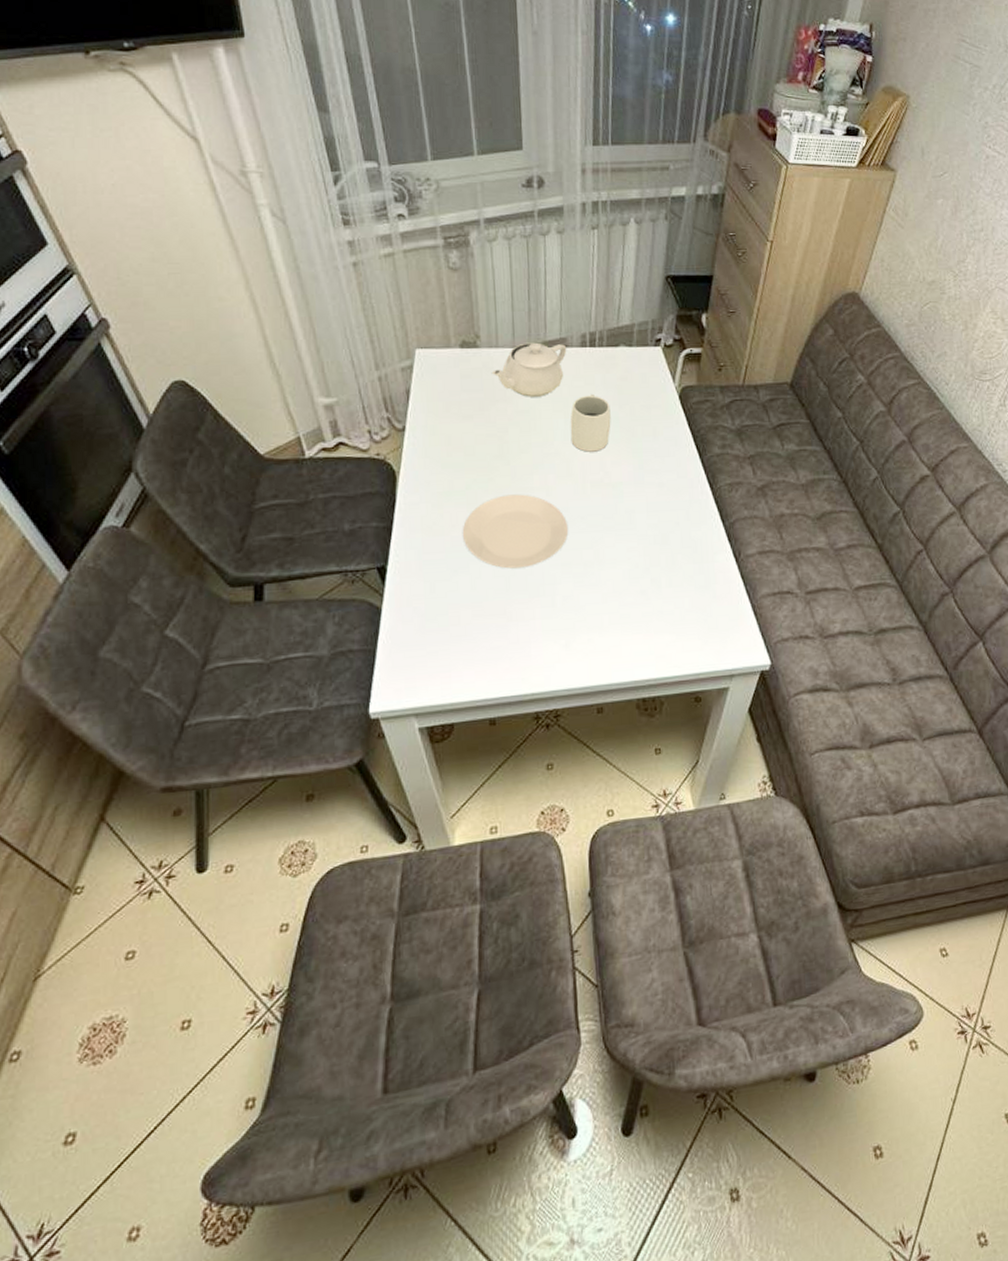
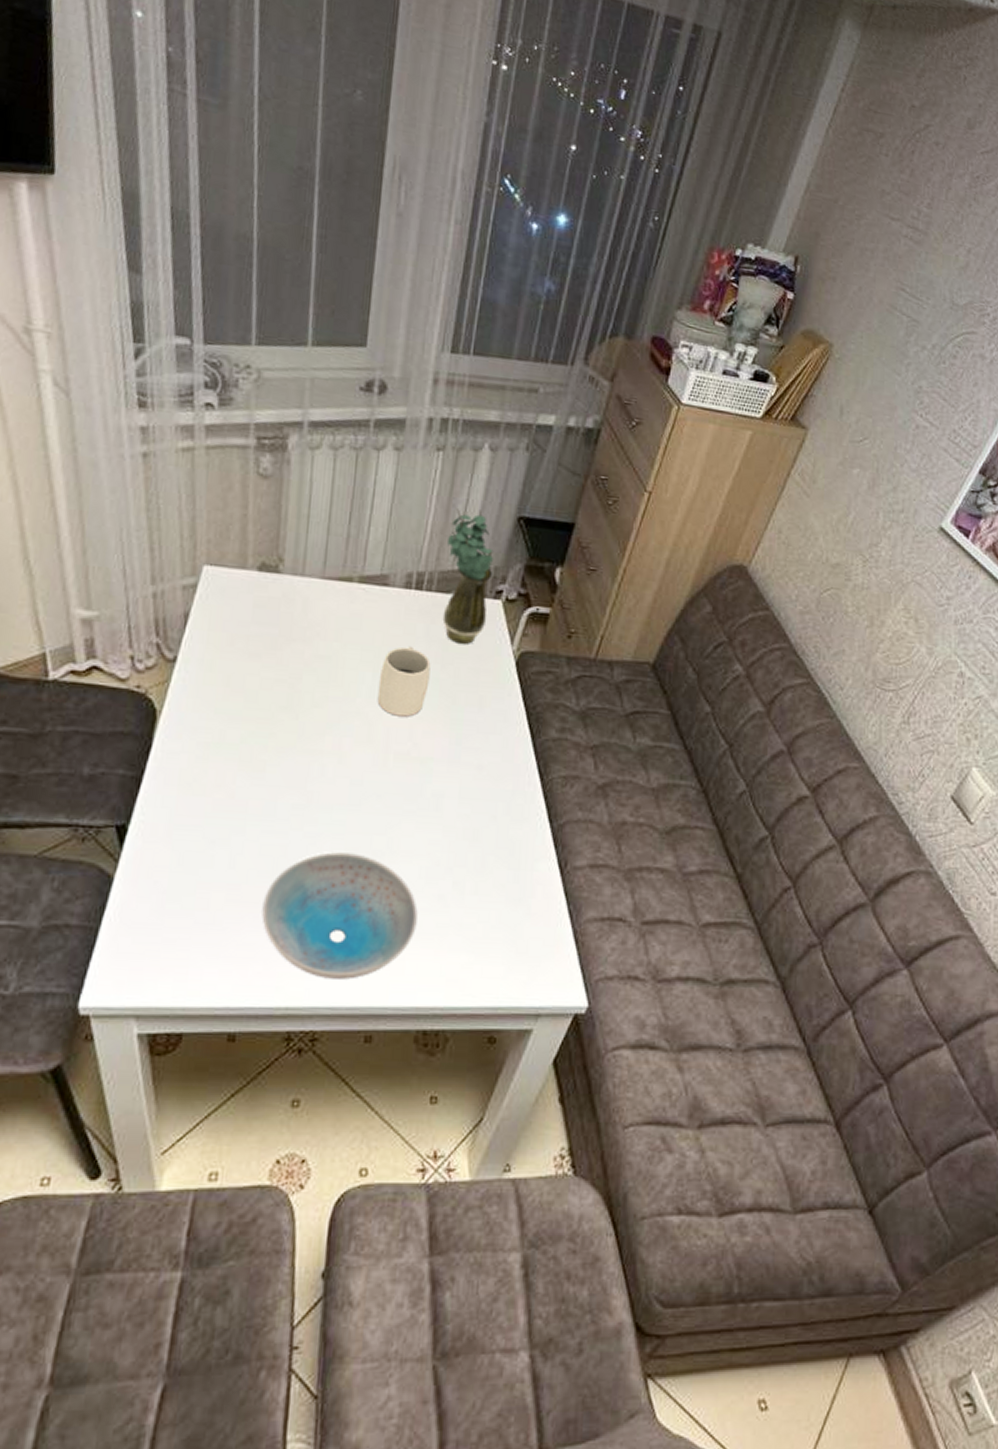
plate: present [462,494,569,569] -> none [227,755,360,849]
teapot: present [491,342,567,397] -> none [291,574,388,642]
dish: none [502,566,627,668] -> present [261,852,418,980]
vase: none [611,274,651,387] -> present [442,509,493,644]

